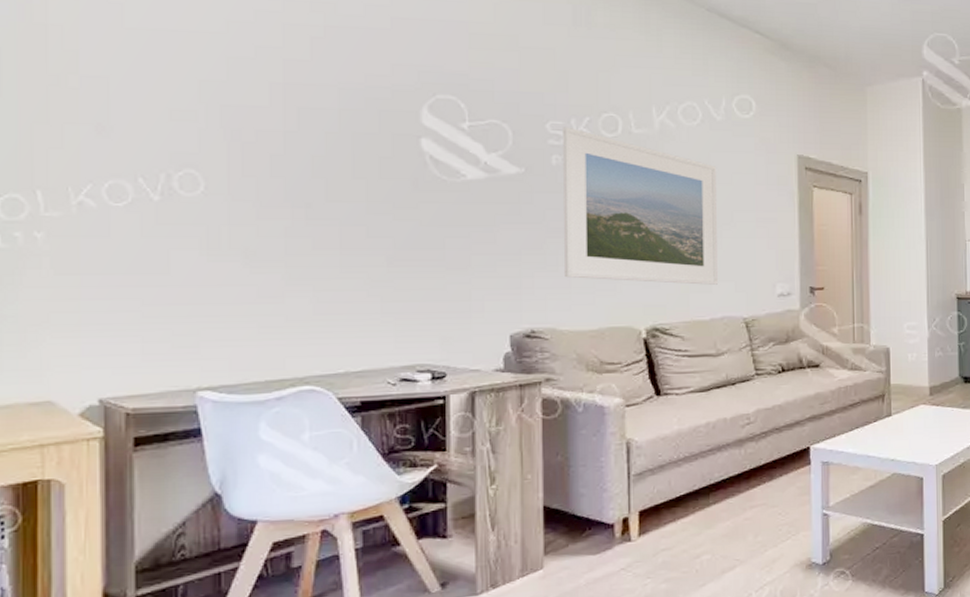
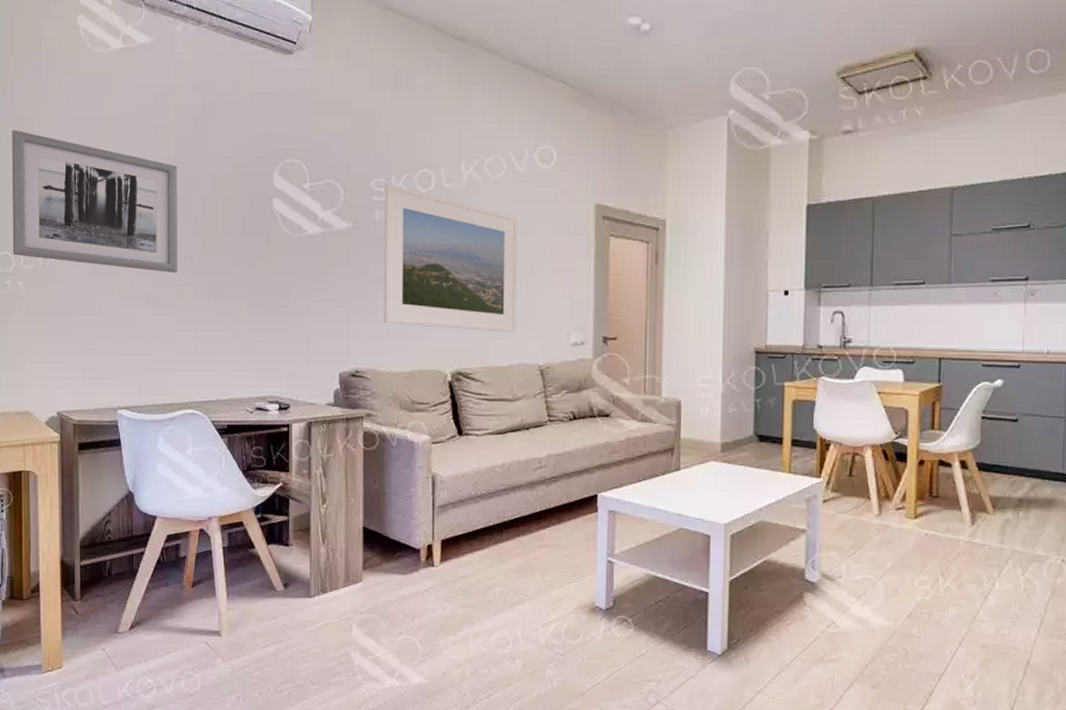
wall art: none [25,38,289,222] -> present [11,129,178,273]

